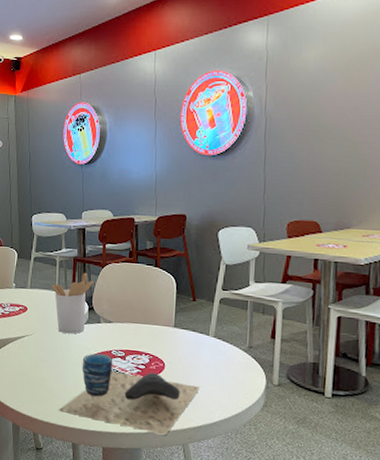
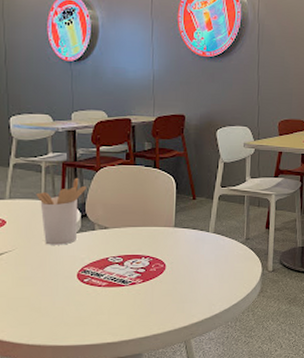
cup: present [58,353,200,435] -> none [47,263,201,336]

